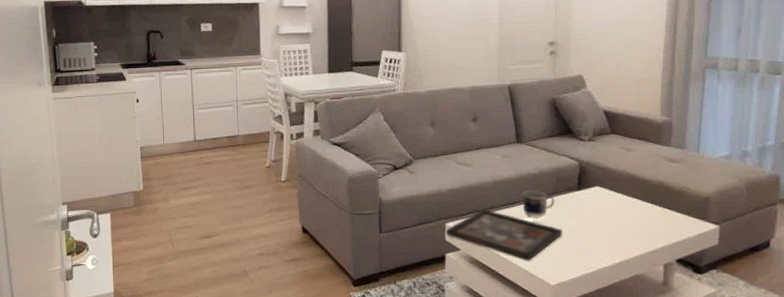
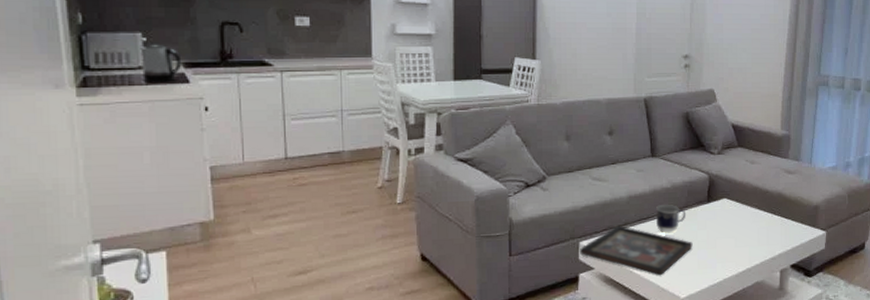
kettle: none [93,50,121,81] -> present [140,44,182,83]

